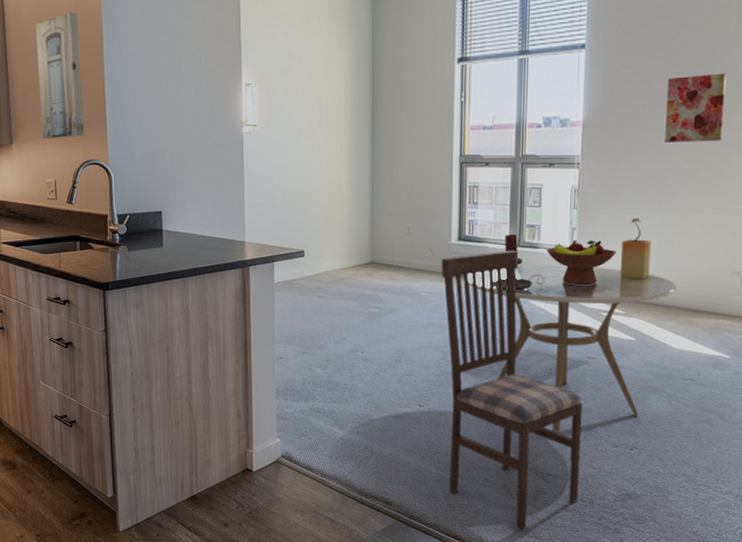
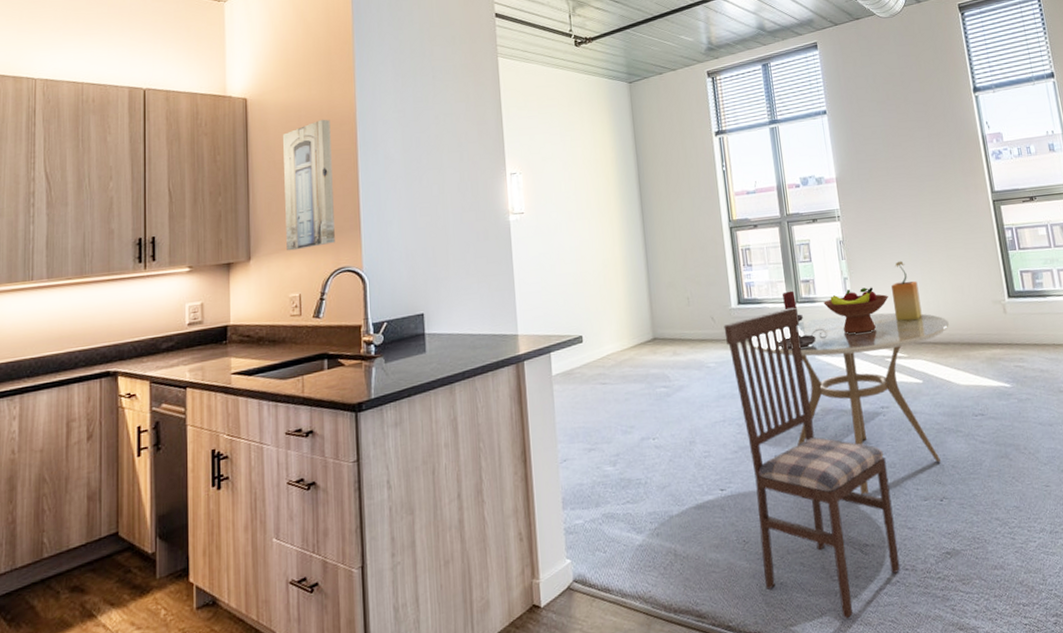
wall art: present [665,73,727,143] -> none [902,125,958,190]

